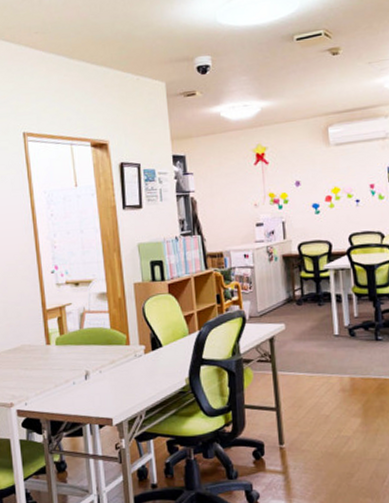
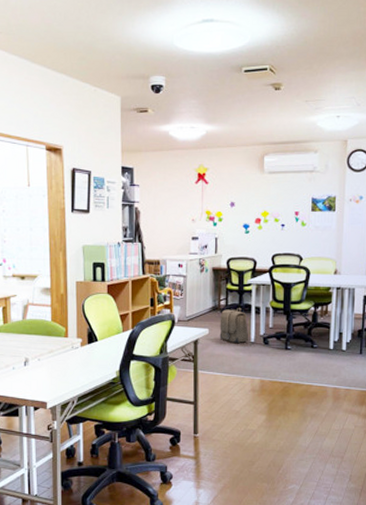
backpack: none [296,298,332,338] -> present [219,308,249,344]

